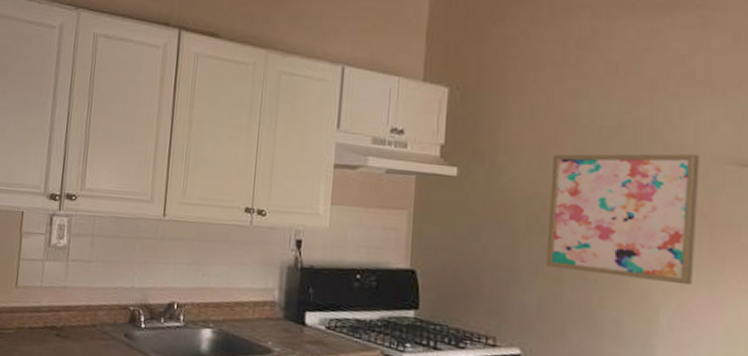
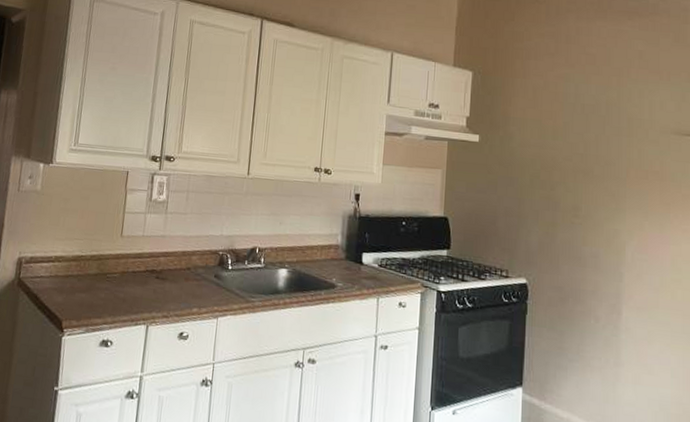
wall art: present [546,154,700,286] -> none [544,125,653,227]

